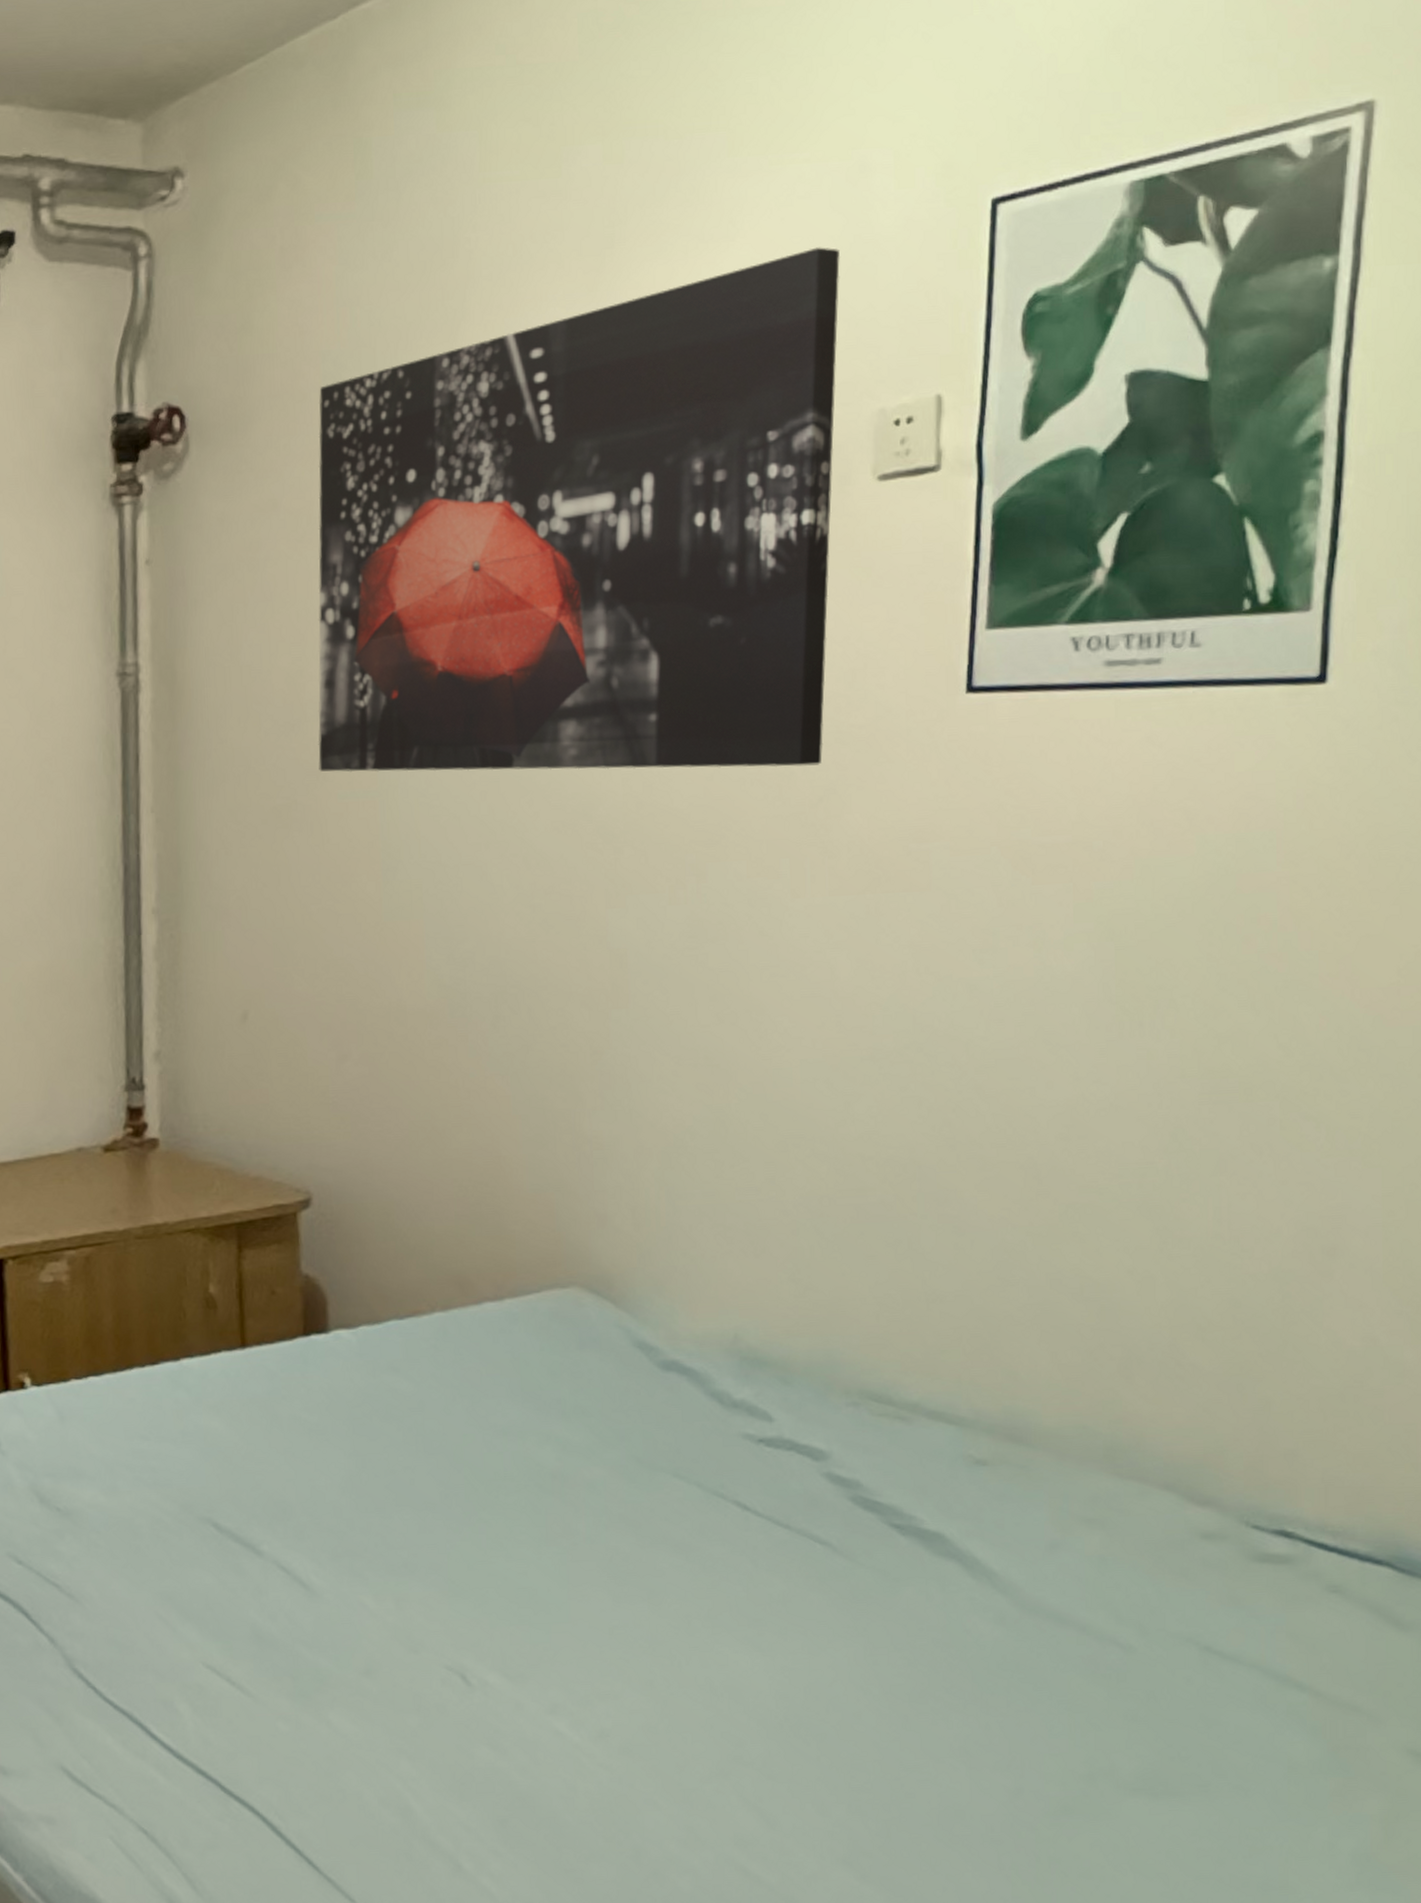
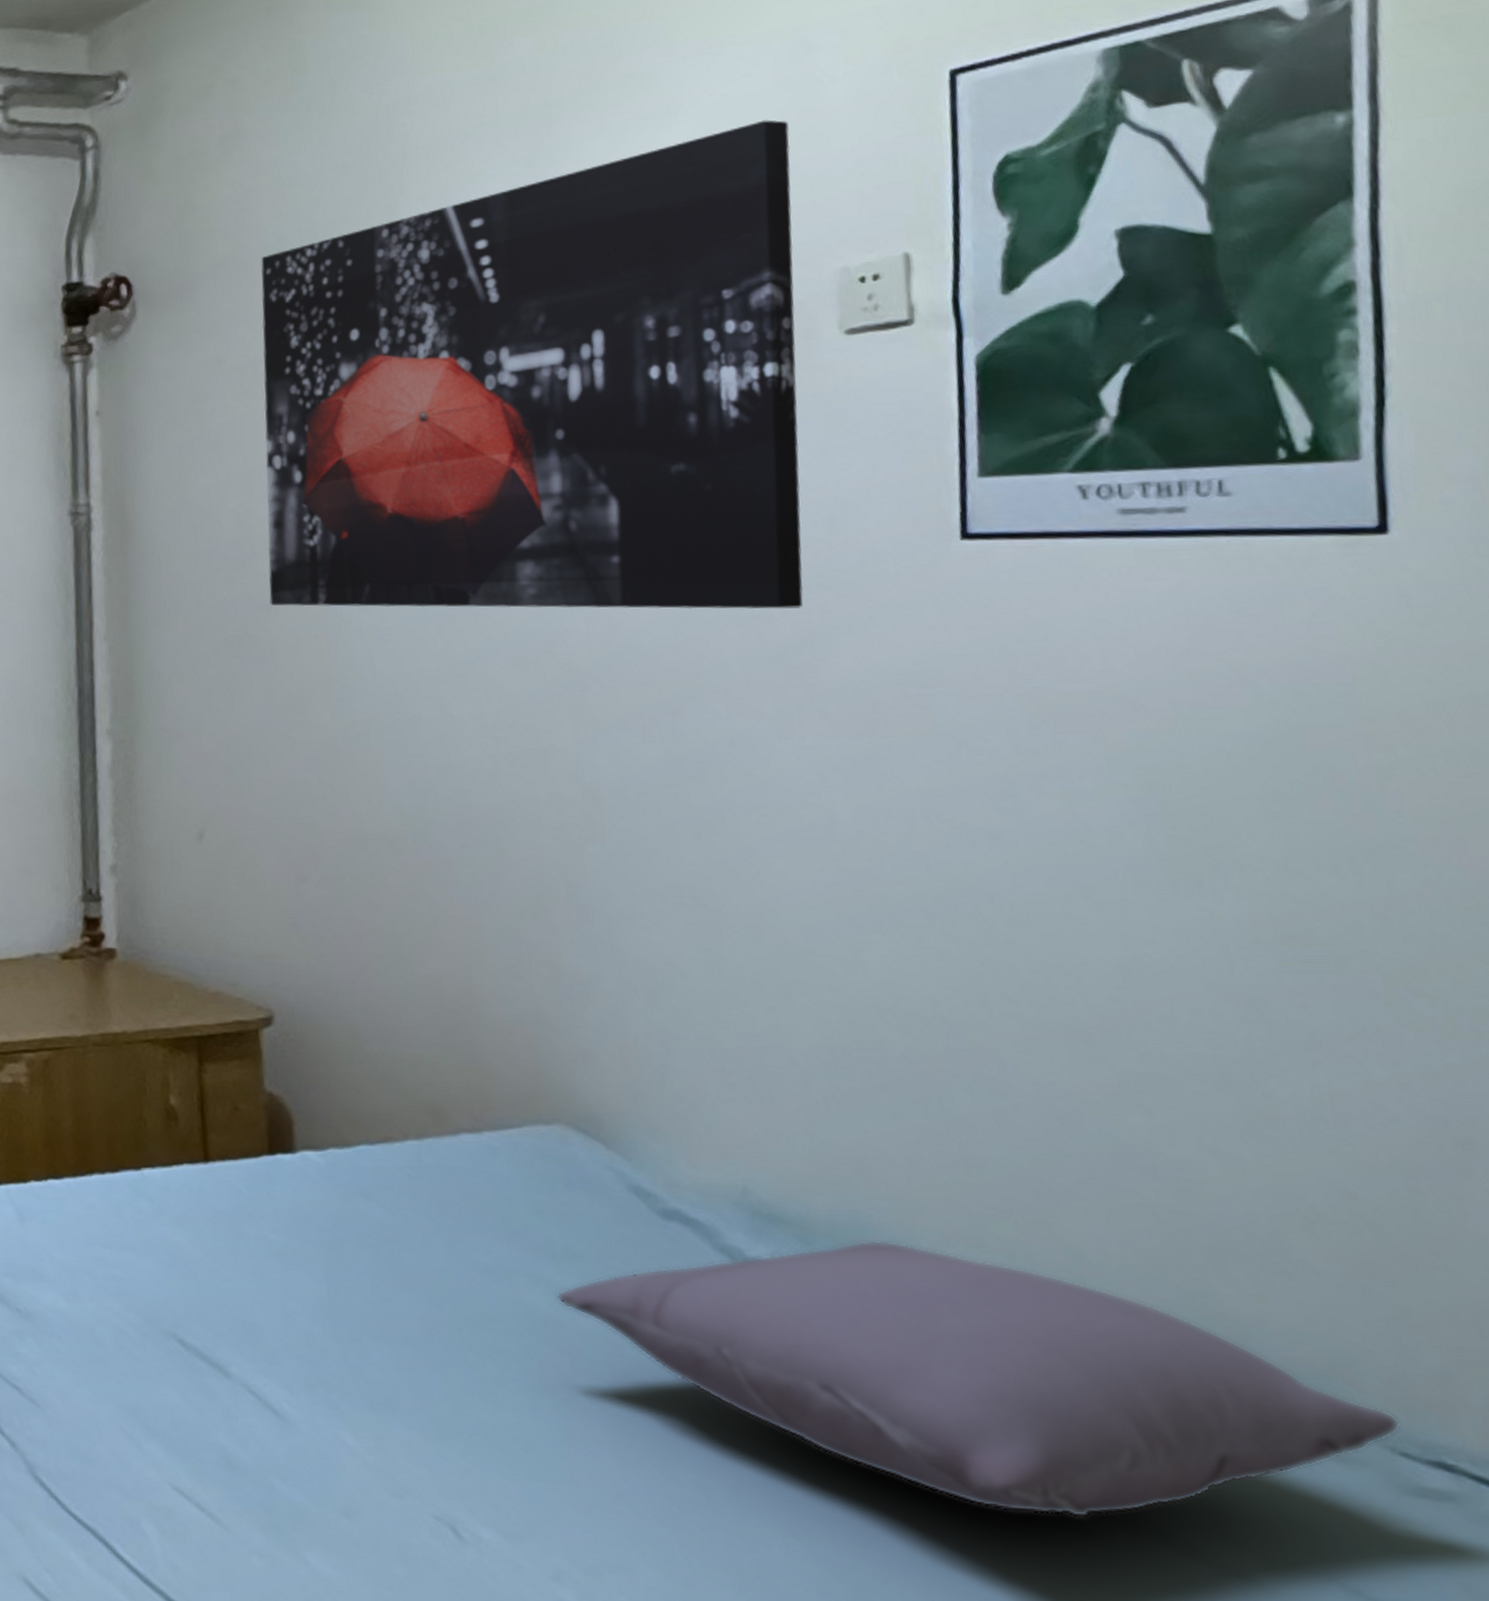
pillow: none [564,1374,1254,1609] -> present [556,1240,1400,1518]

